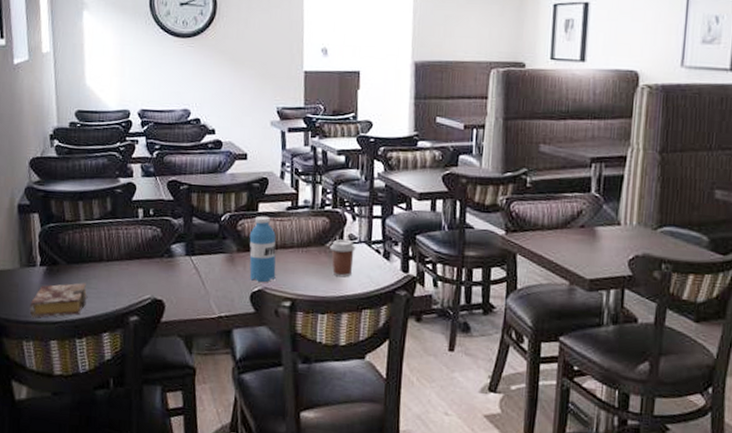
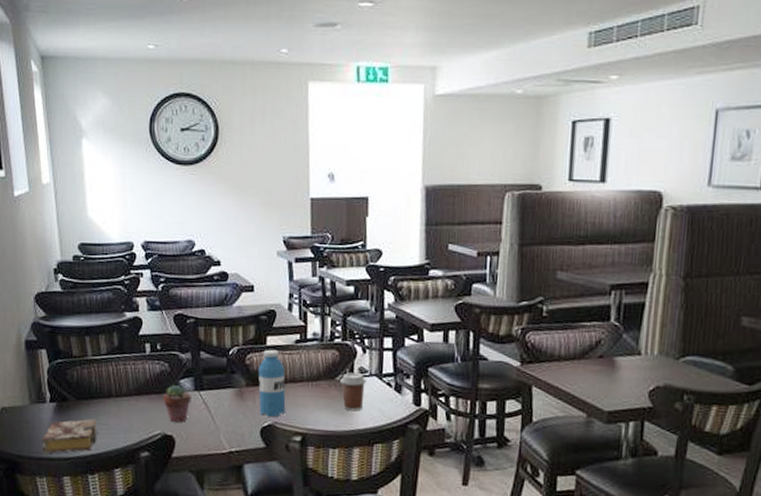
potted succulent: none [154,250,183,287] -> present [163,385,191,422]

